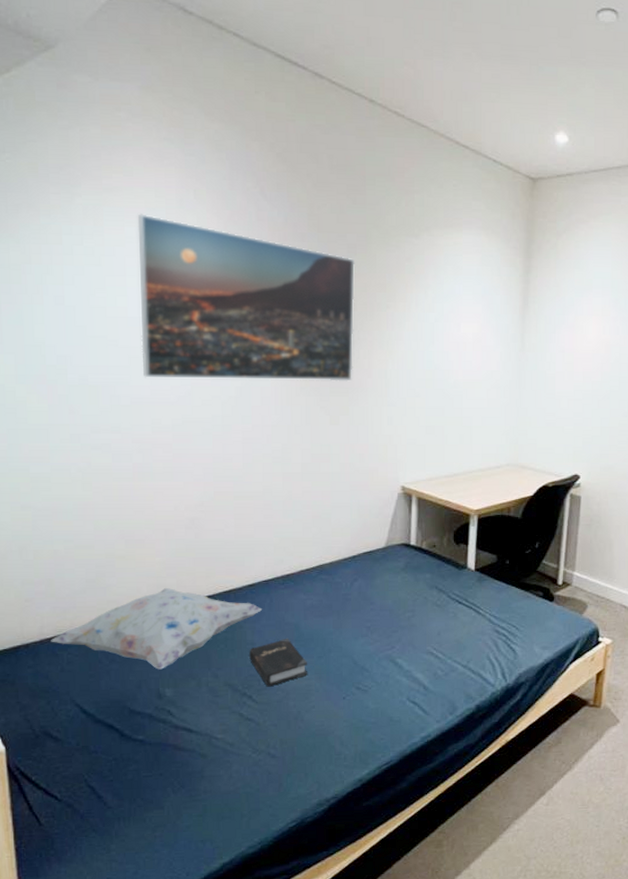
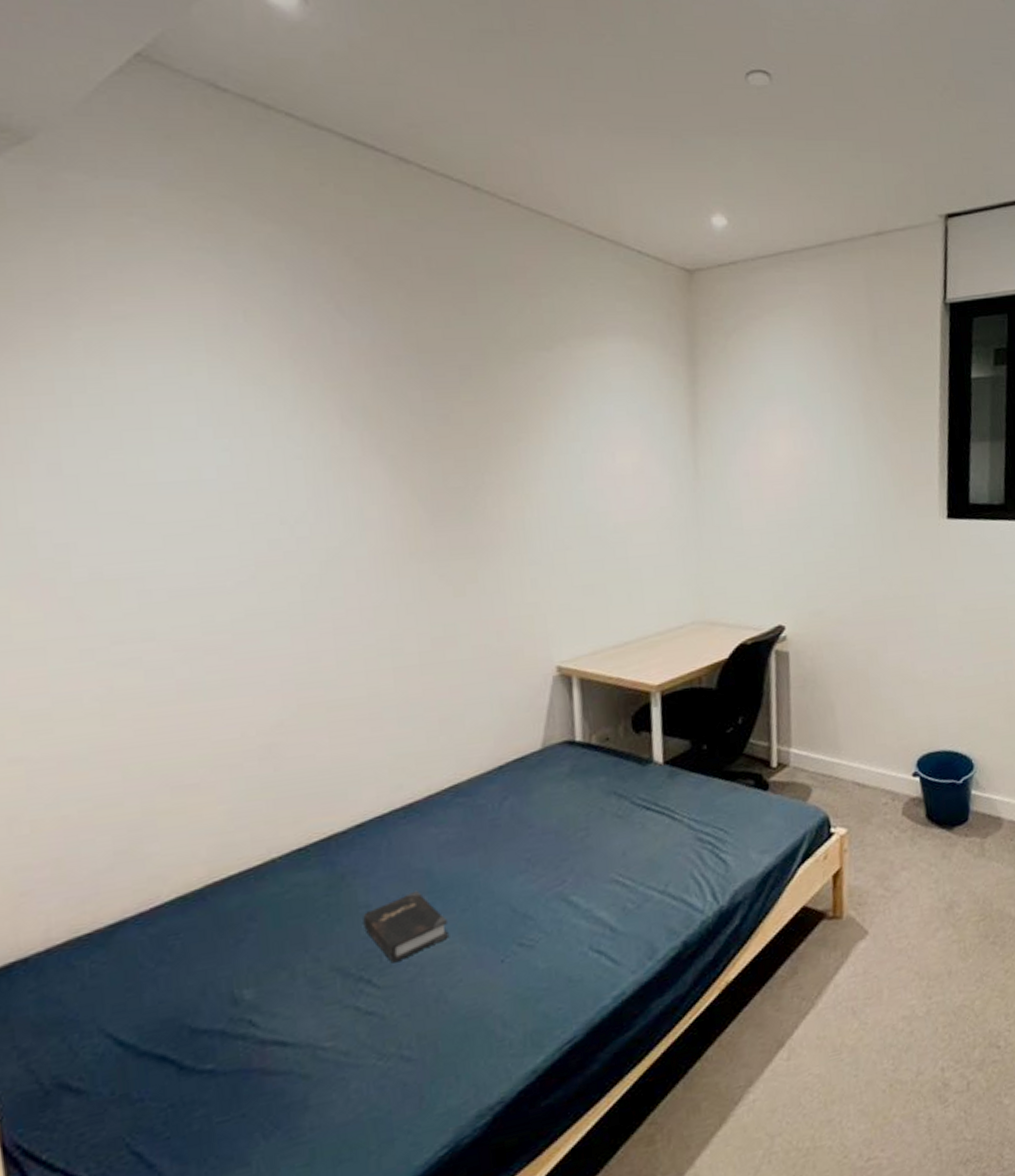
decorative pillow: present [51,588,263,670] -> none [63,846,378,964]
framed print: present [137,214,356,382] -> none [164,346,480,562]

